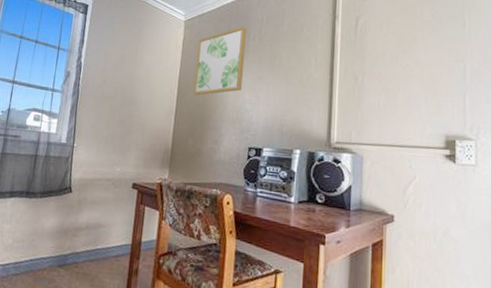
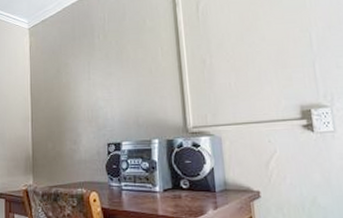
wall art: present [193,26,247,96] -> none [45,25,93,99]

